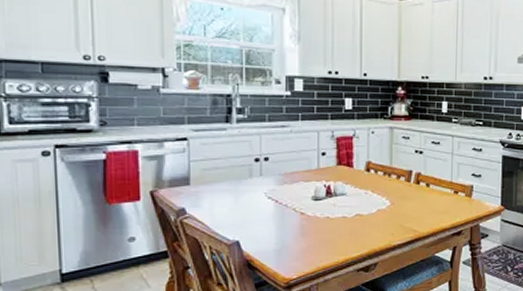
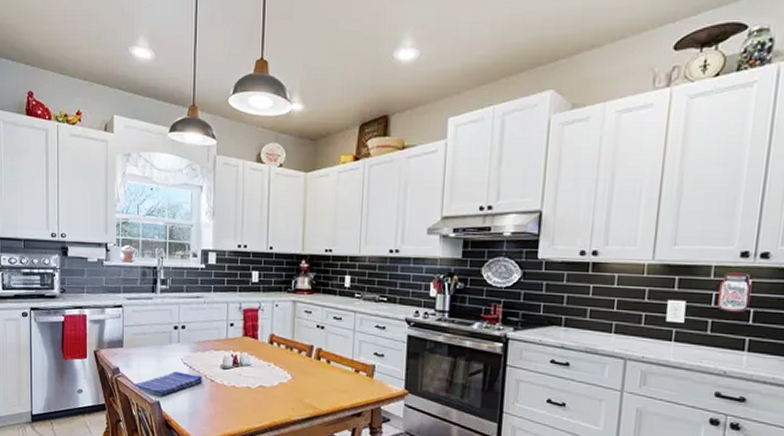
dish towel: none [203,207,292,235] -> present [132,372,203,396]

